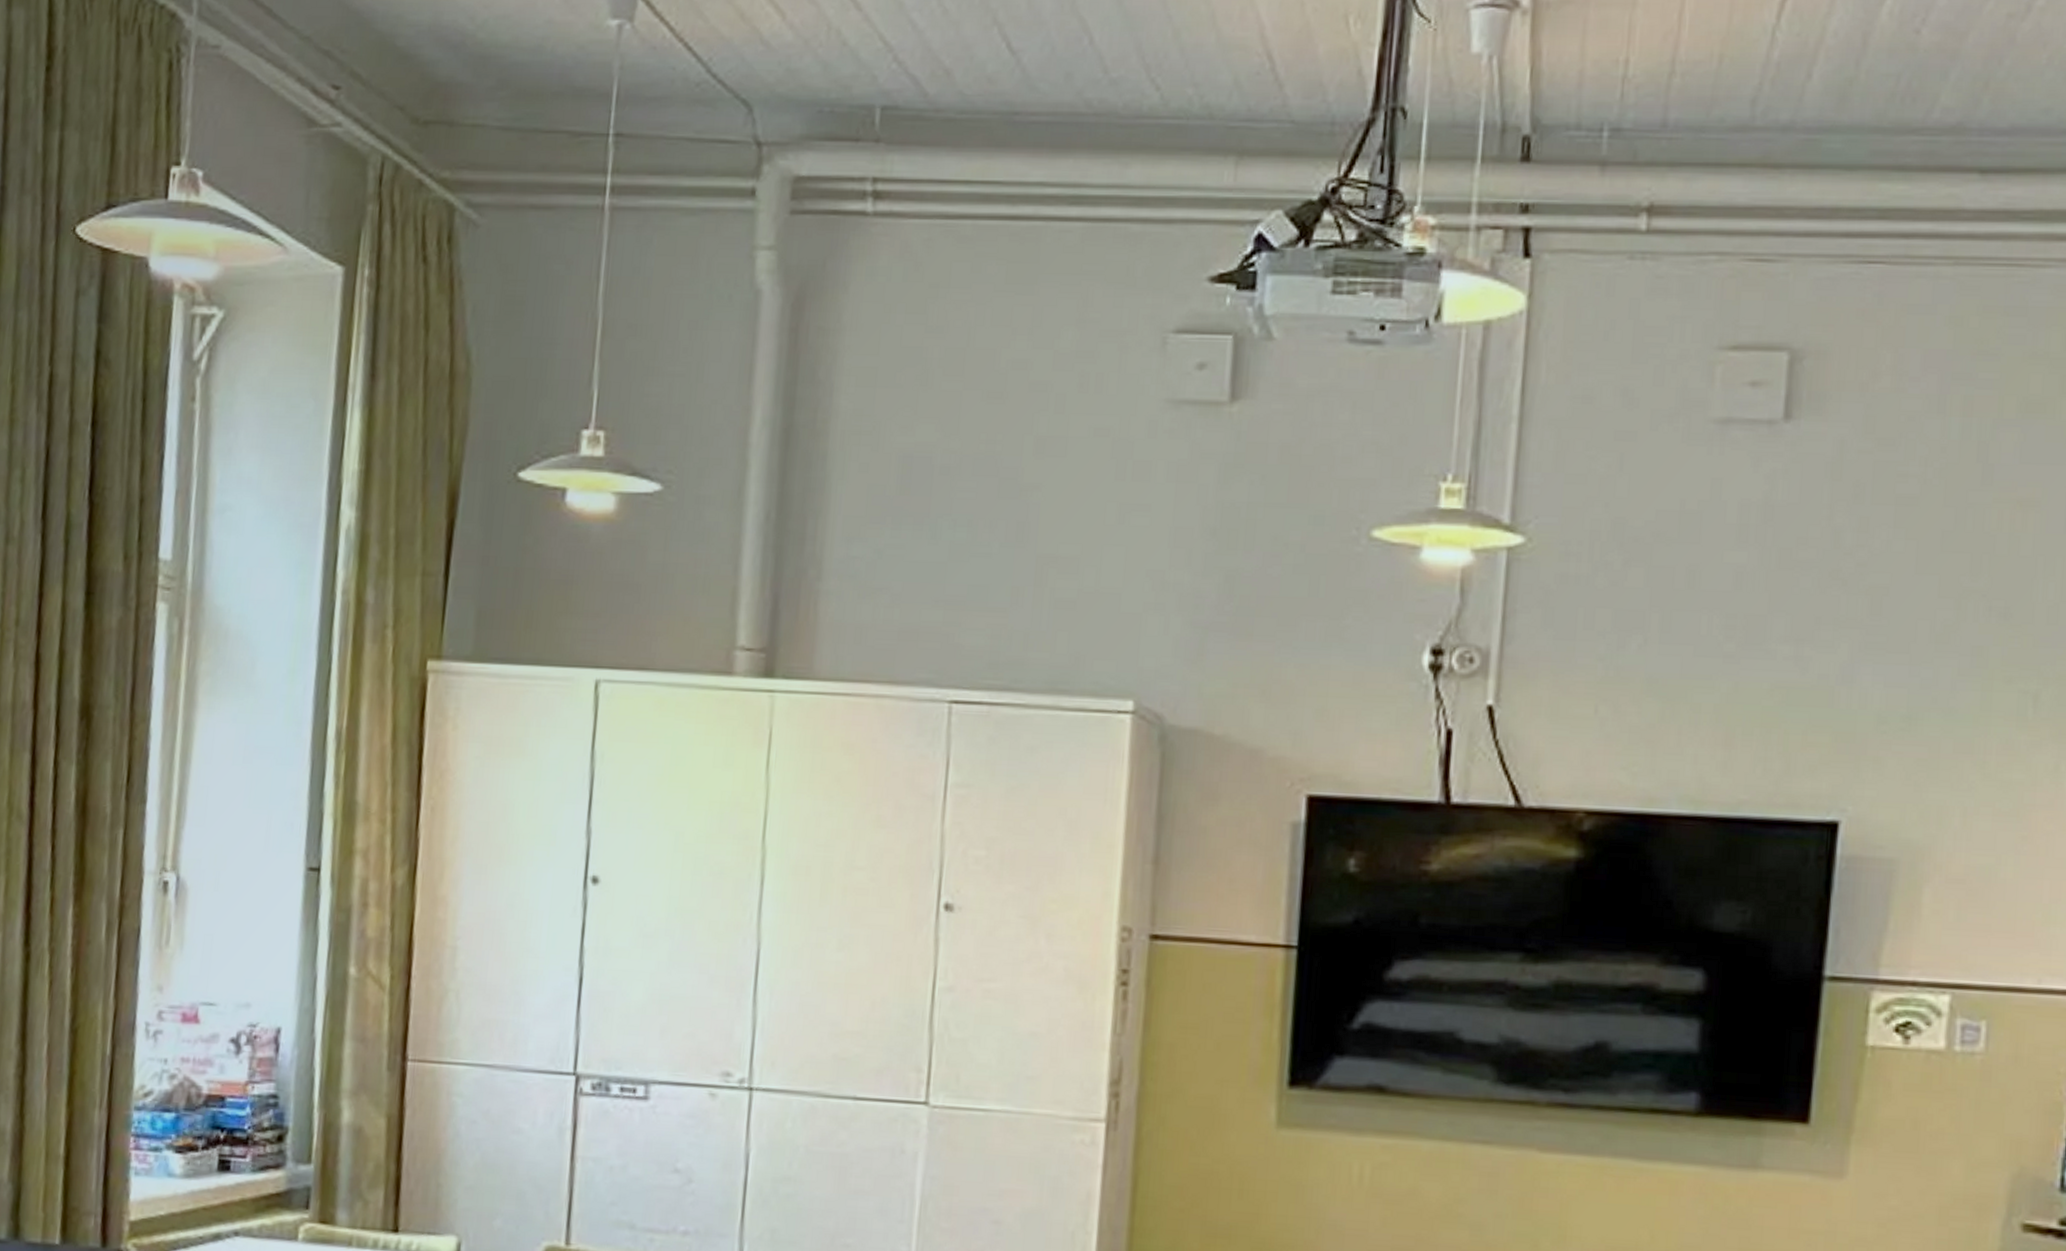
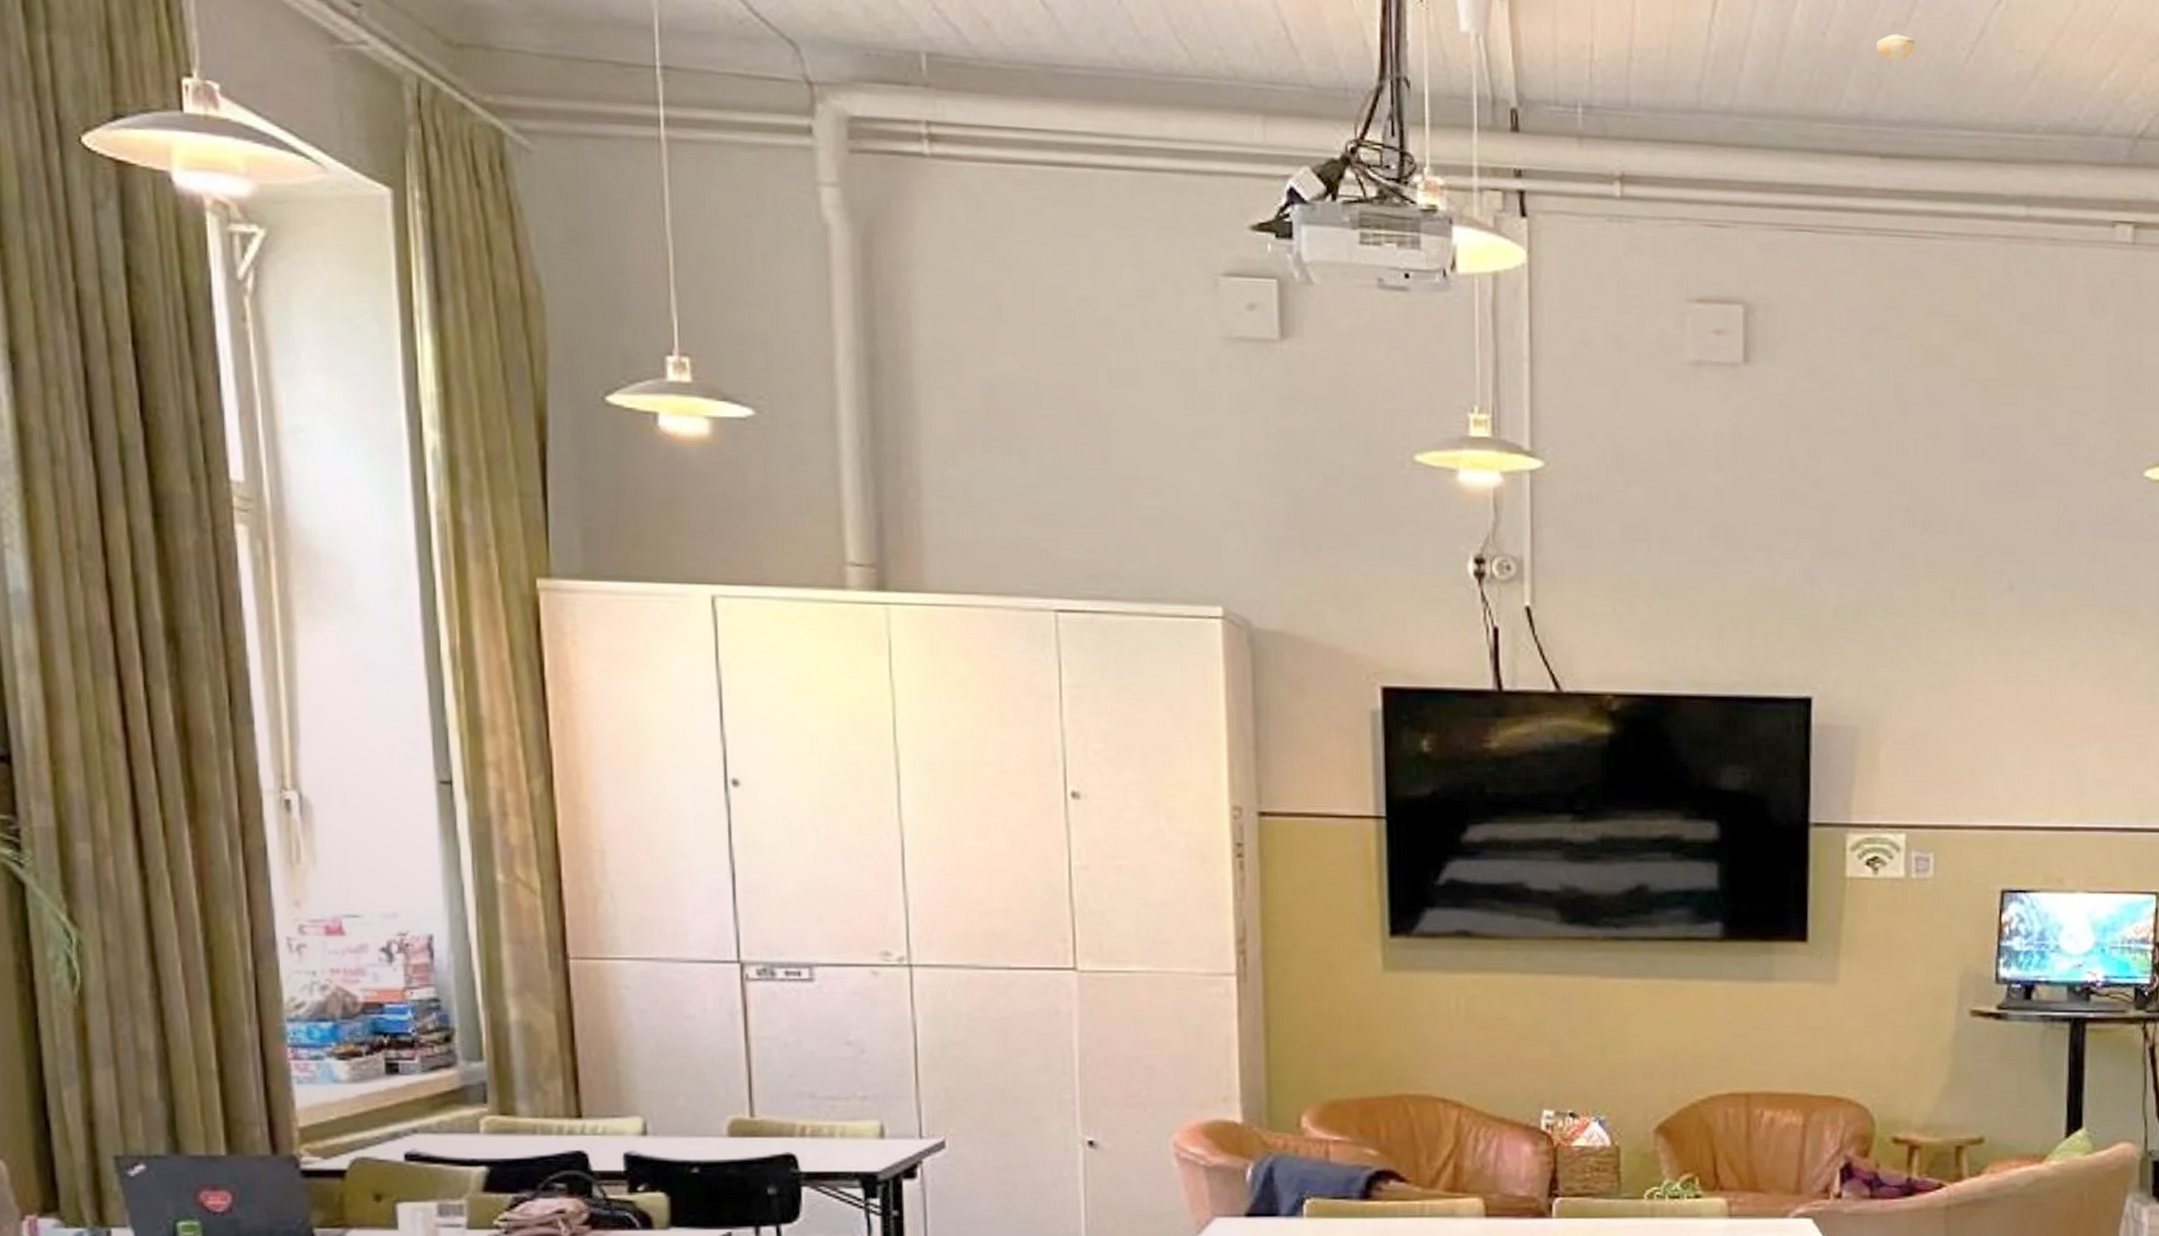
smoke detector: none [1985,27,2037,58] -> present [1877,34,1916,61]

